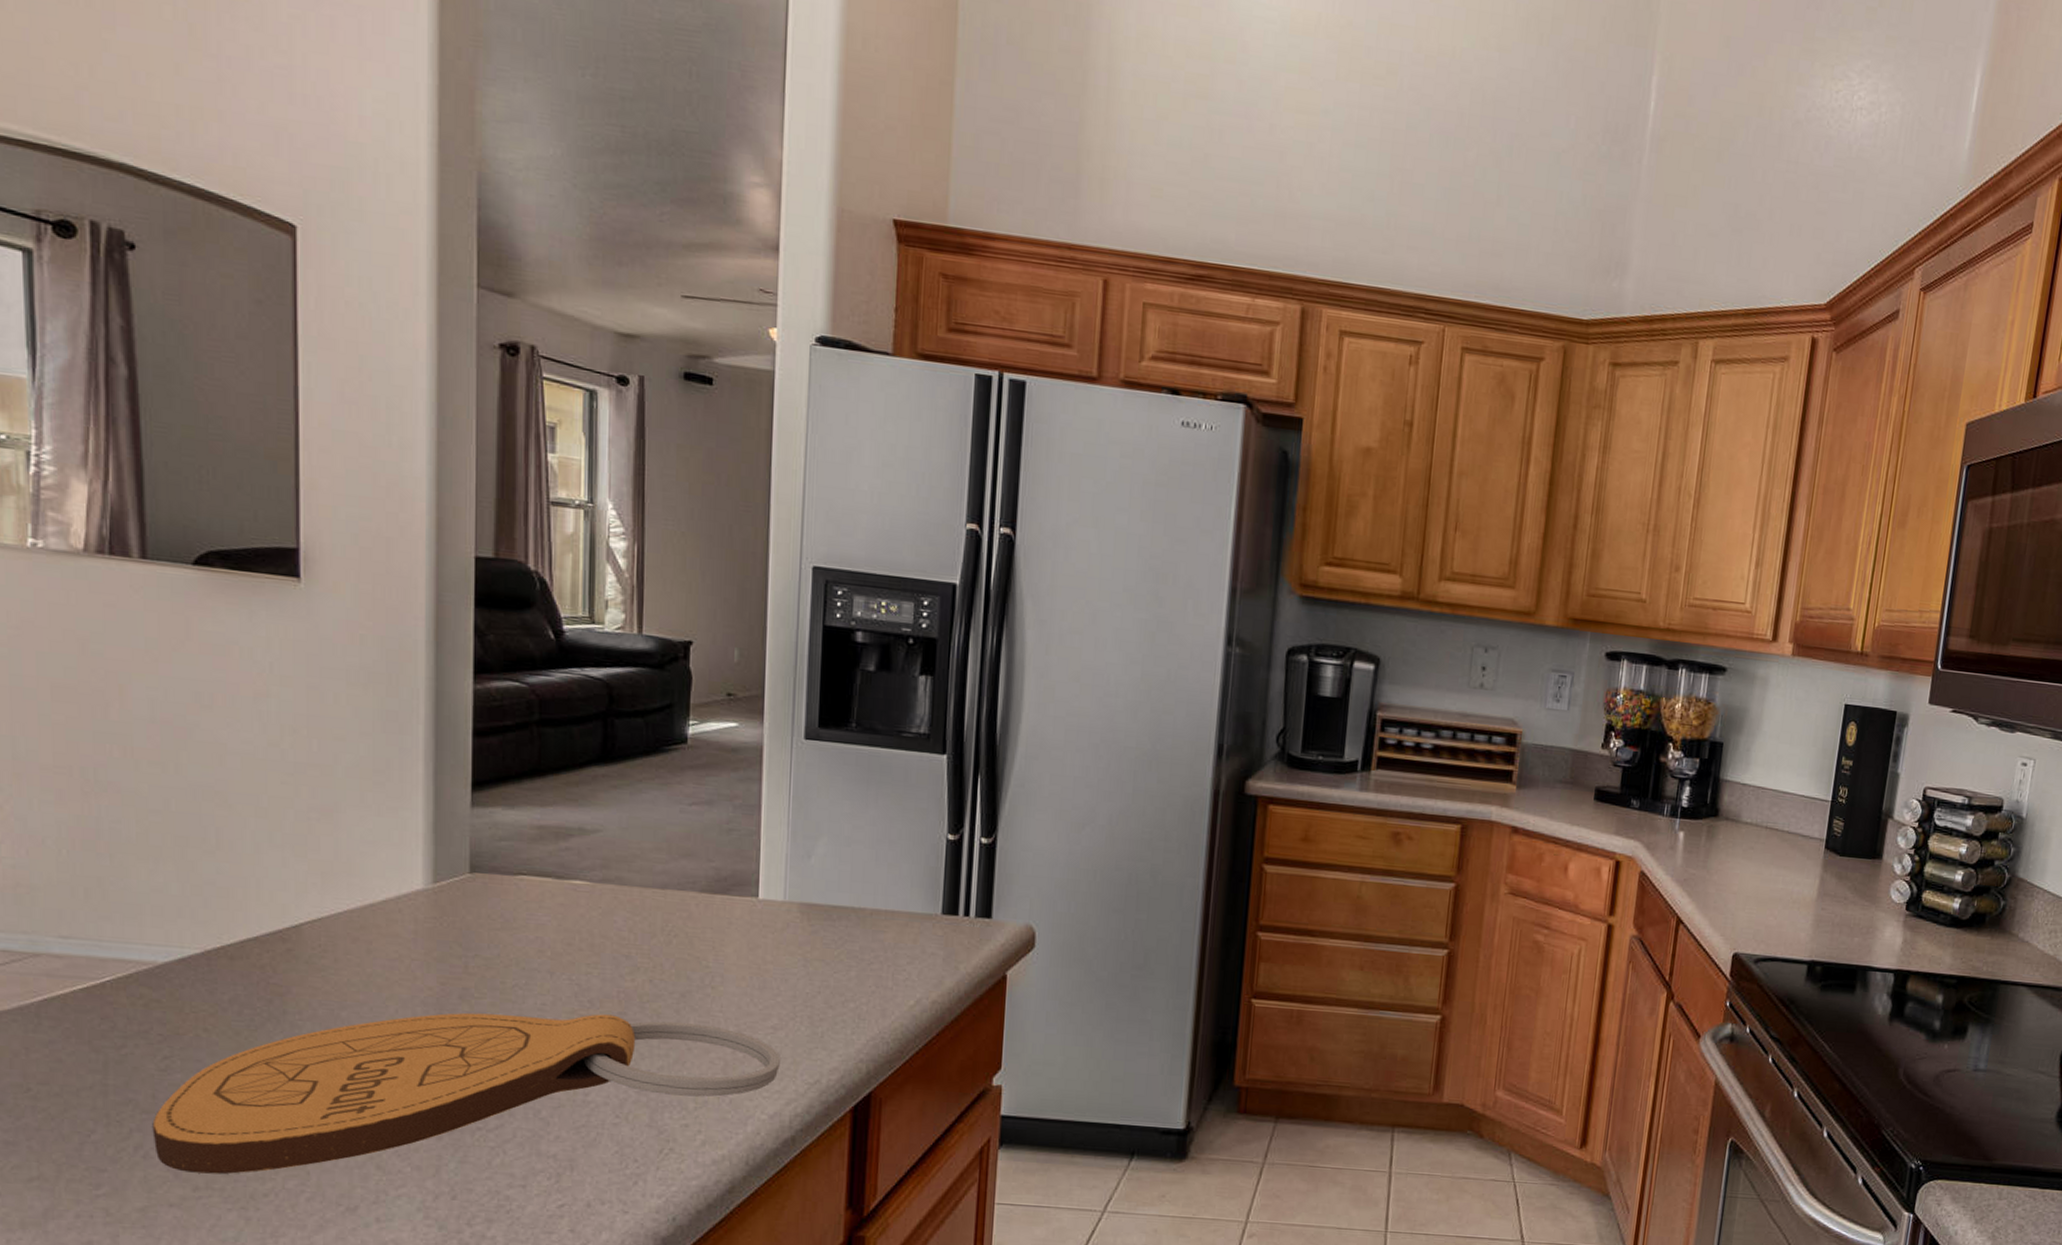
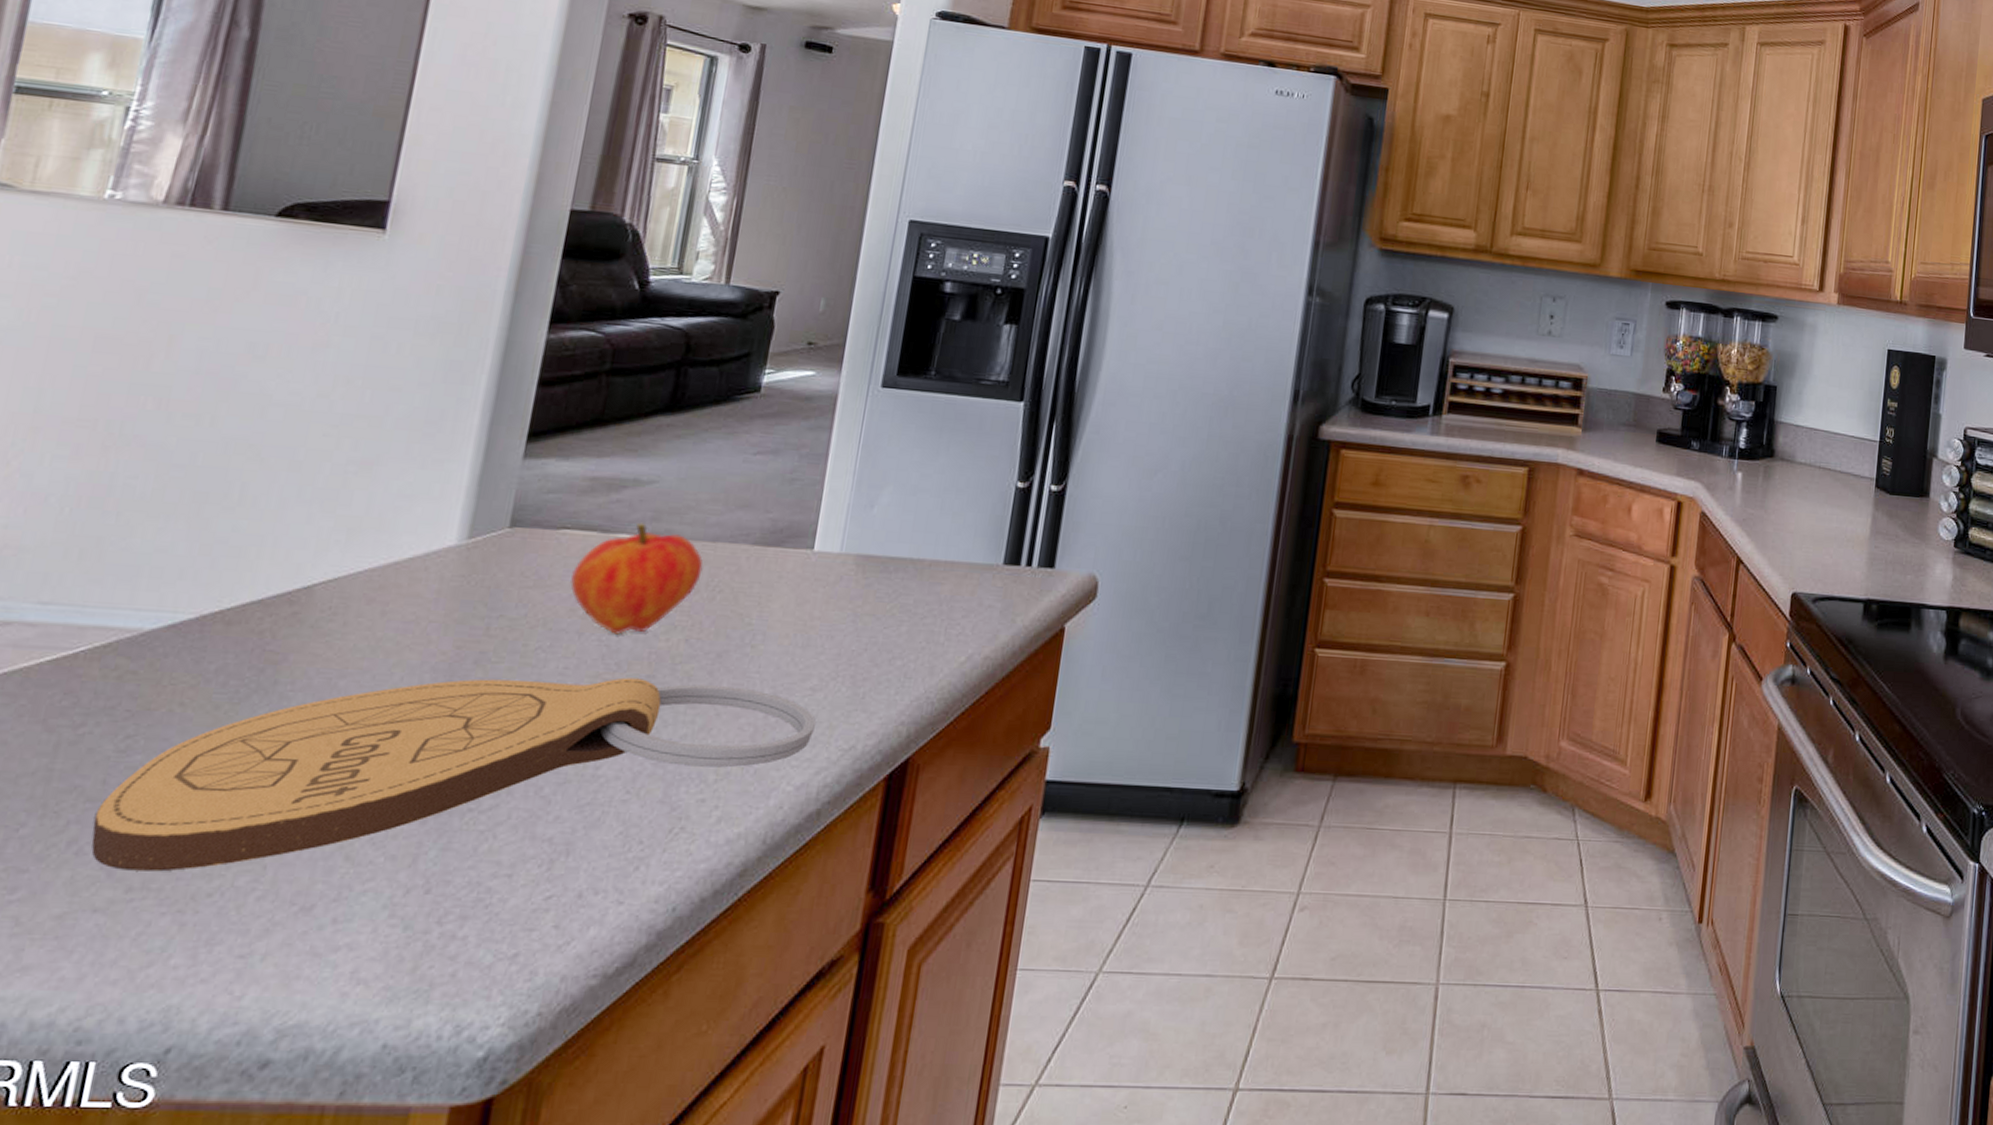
fruit: none [535,870,656,975] -> present [570,522,704,635]

